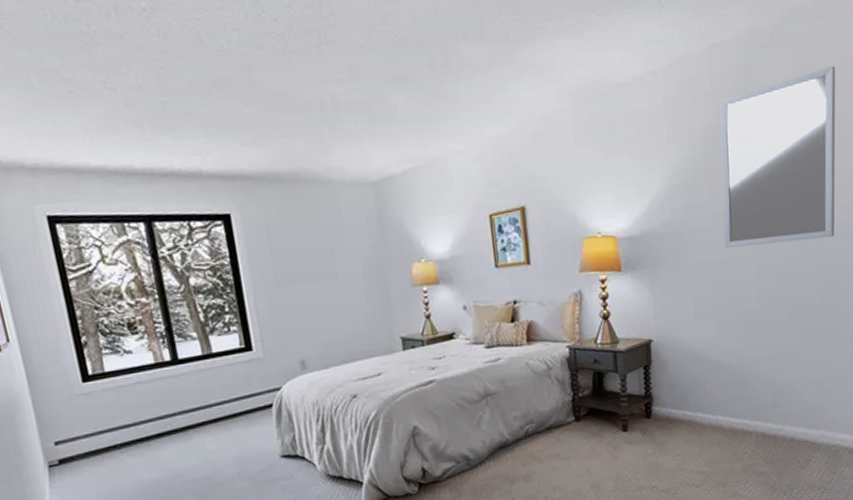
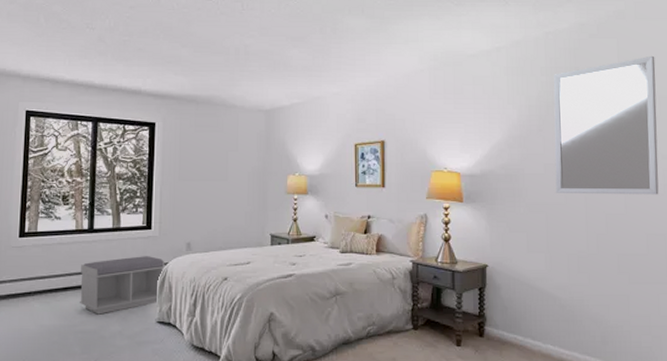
bench: none [172,382,279,459] -> present [80,256,165,315]

